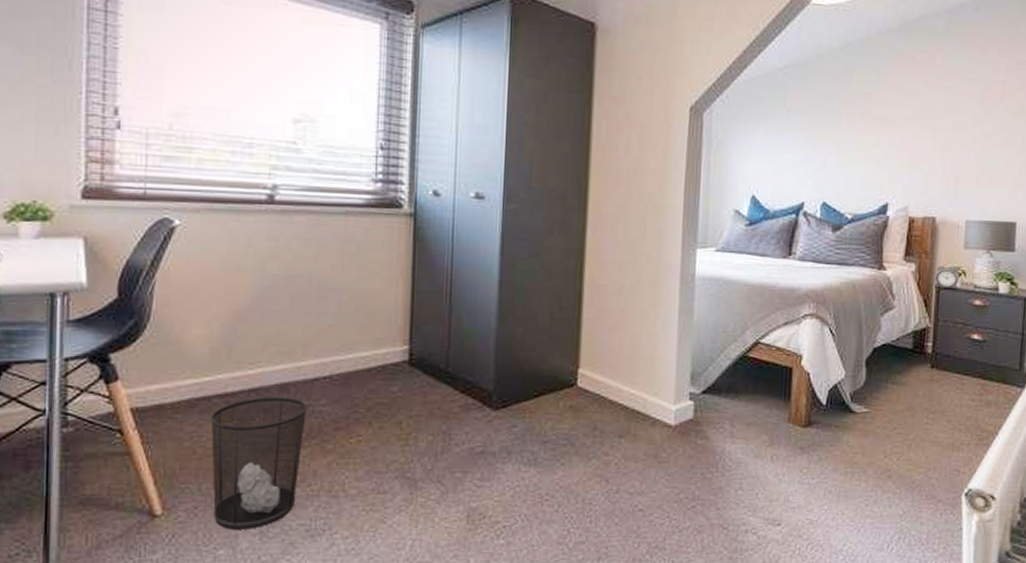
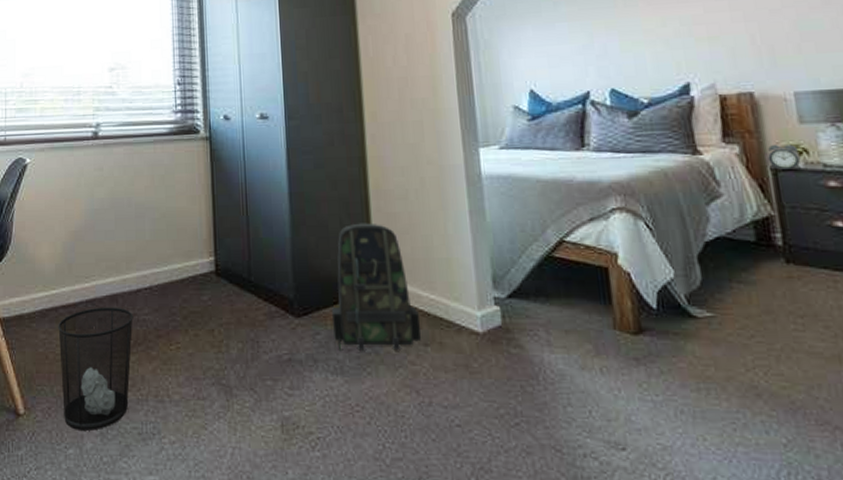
backpack: none [530,316,618,444] -> present [331,223,421,352]

